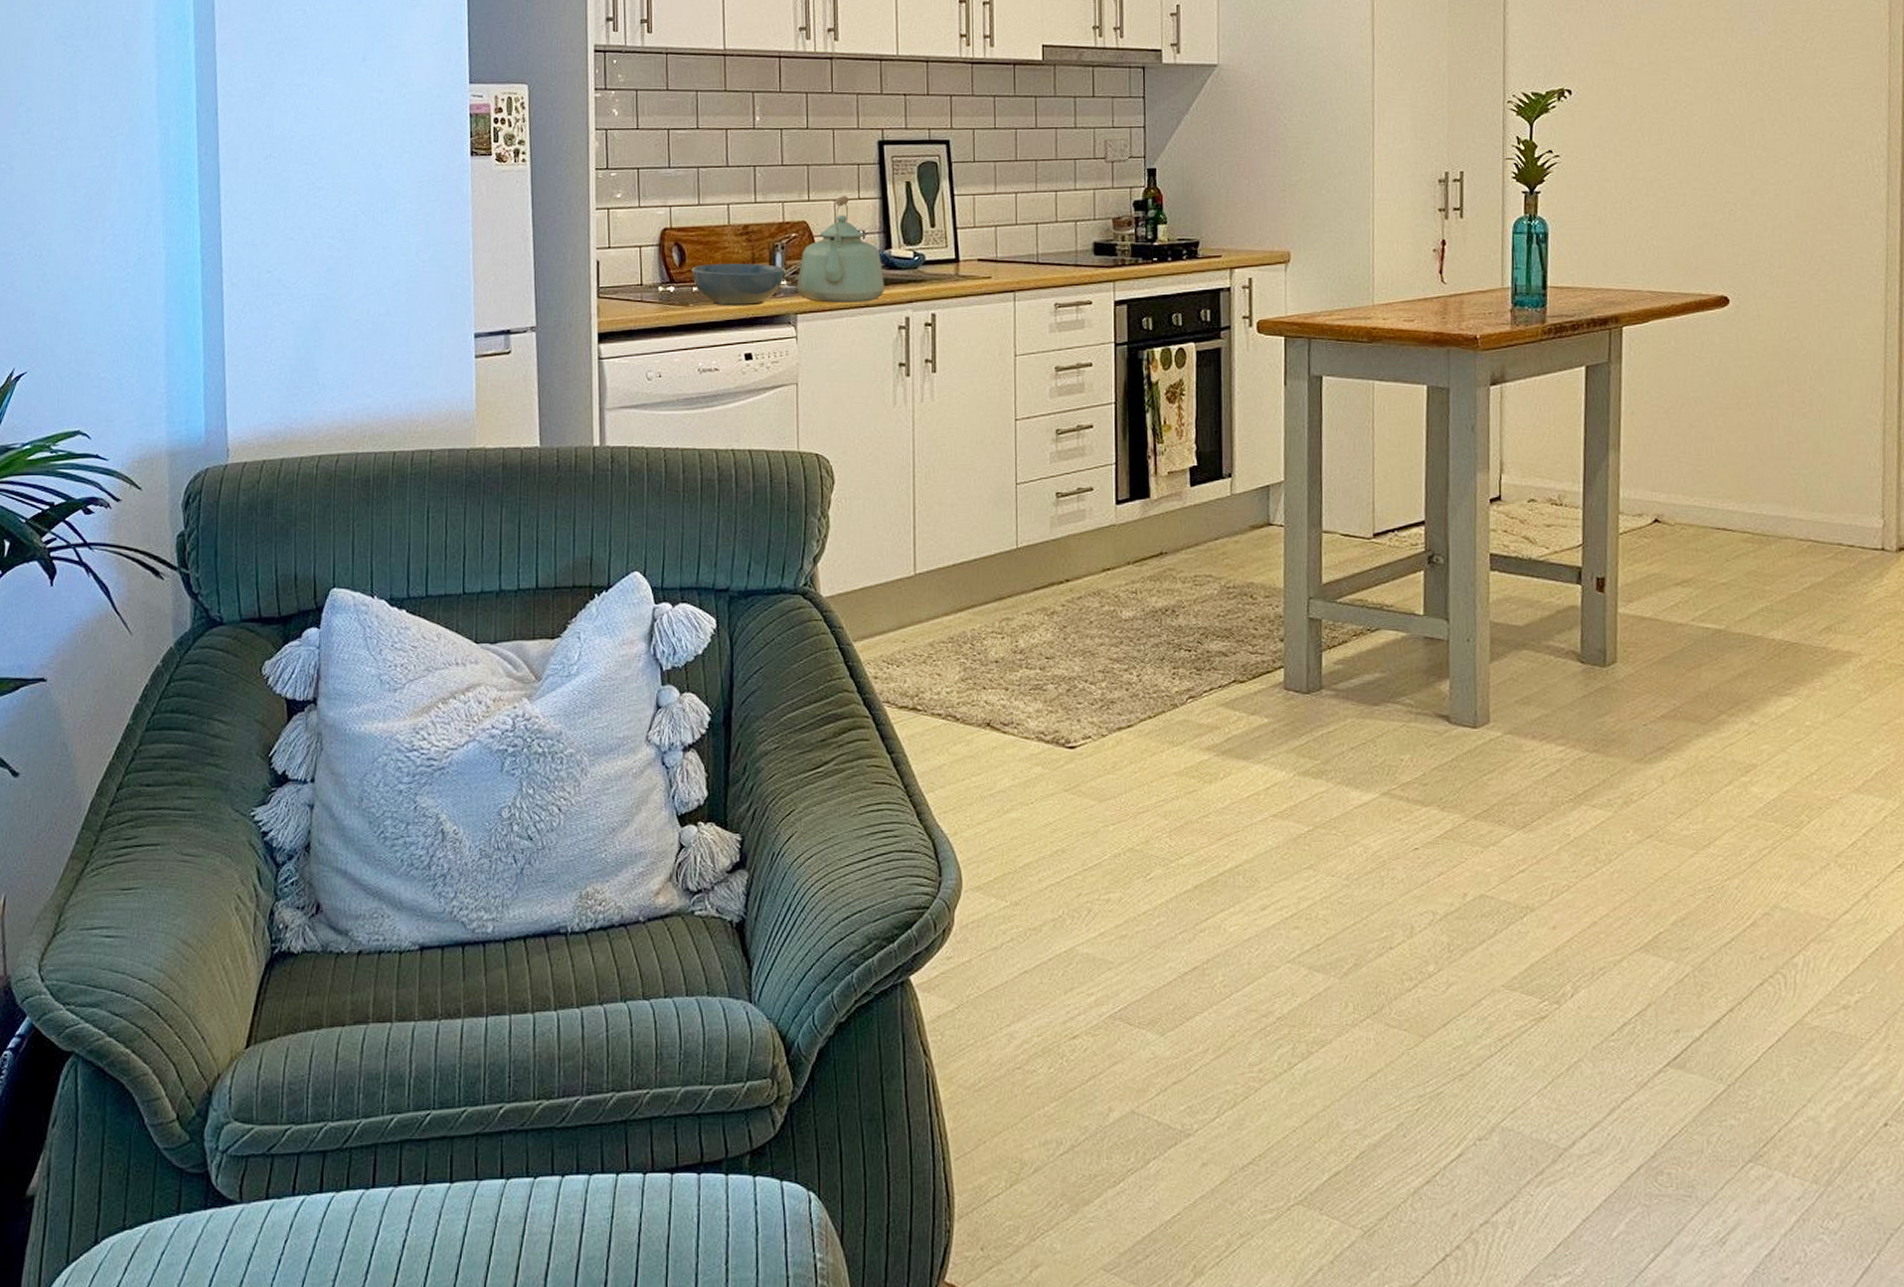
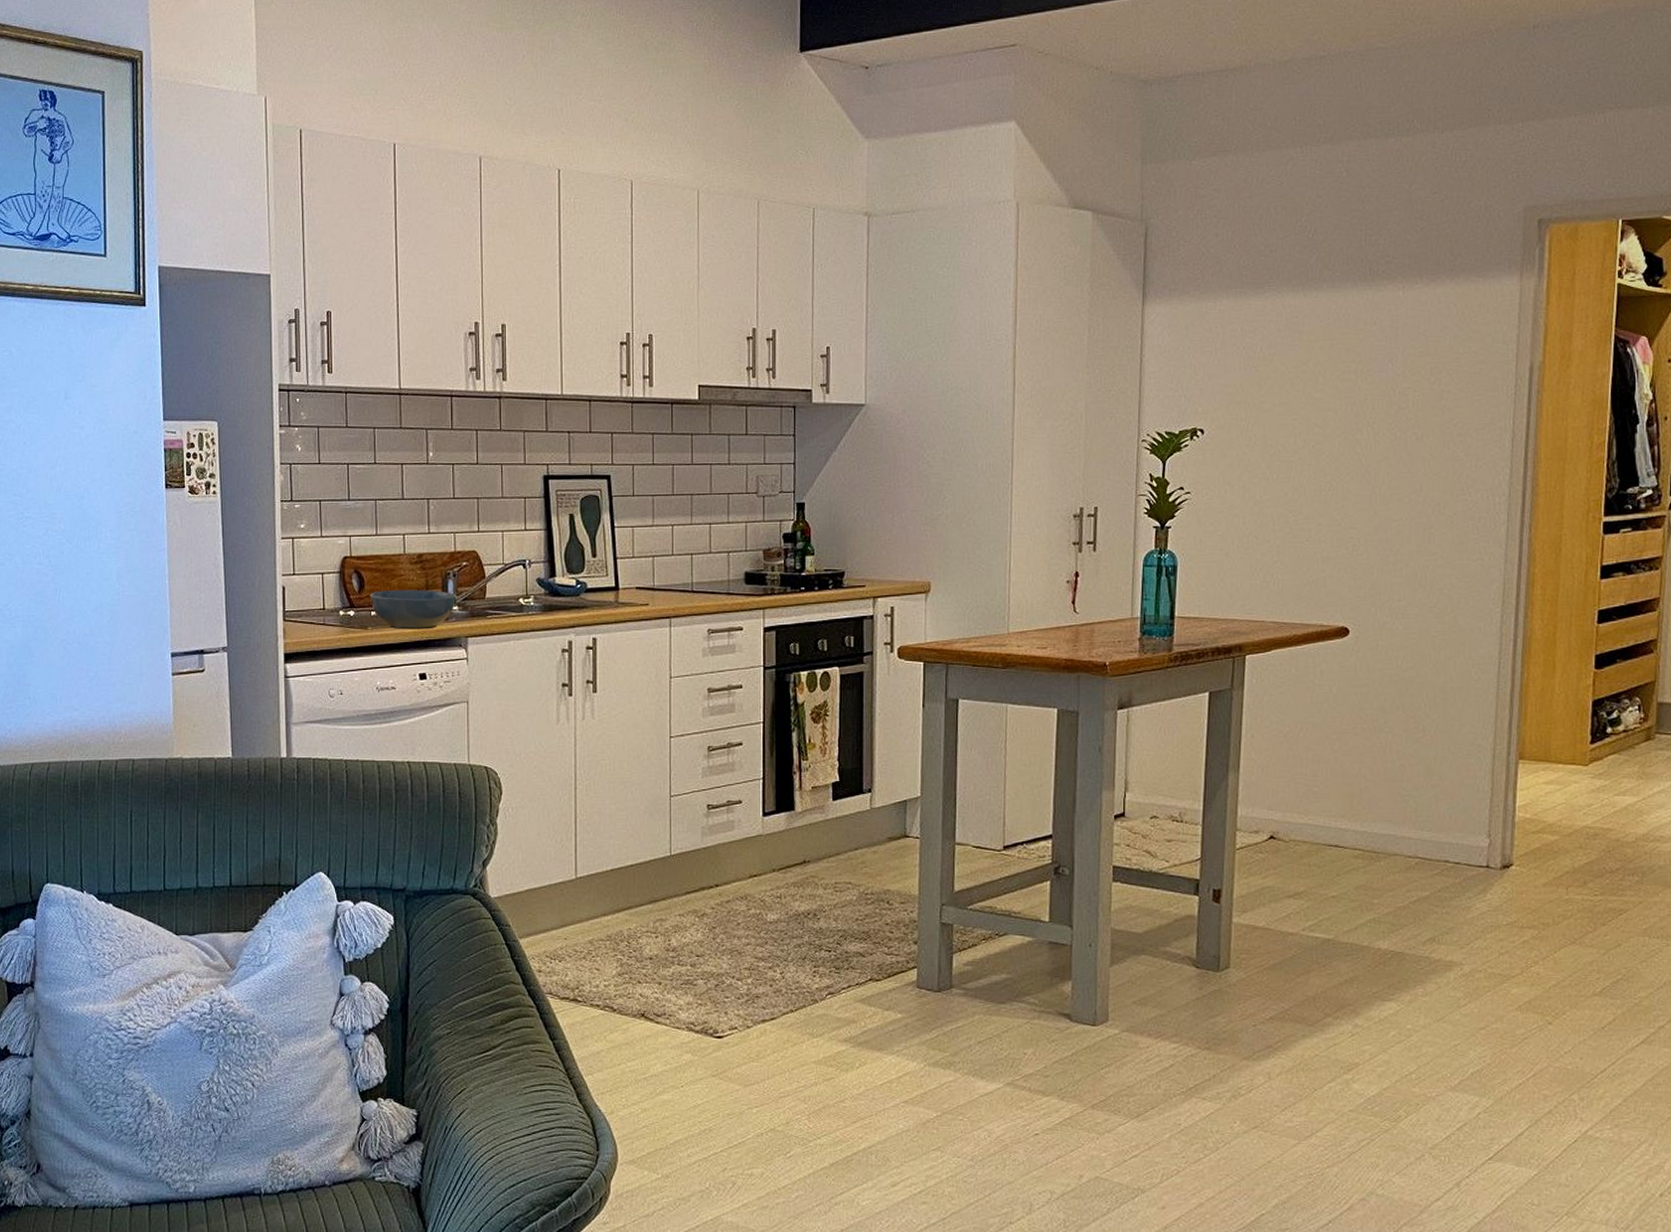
kettle: present [796,195,885,303] -> none [467,526,550,627]

